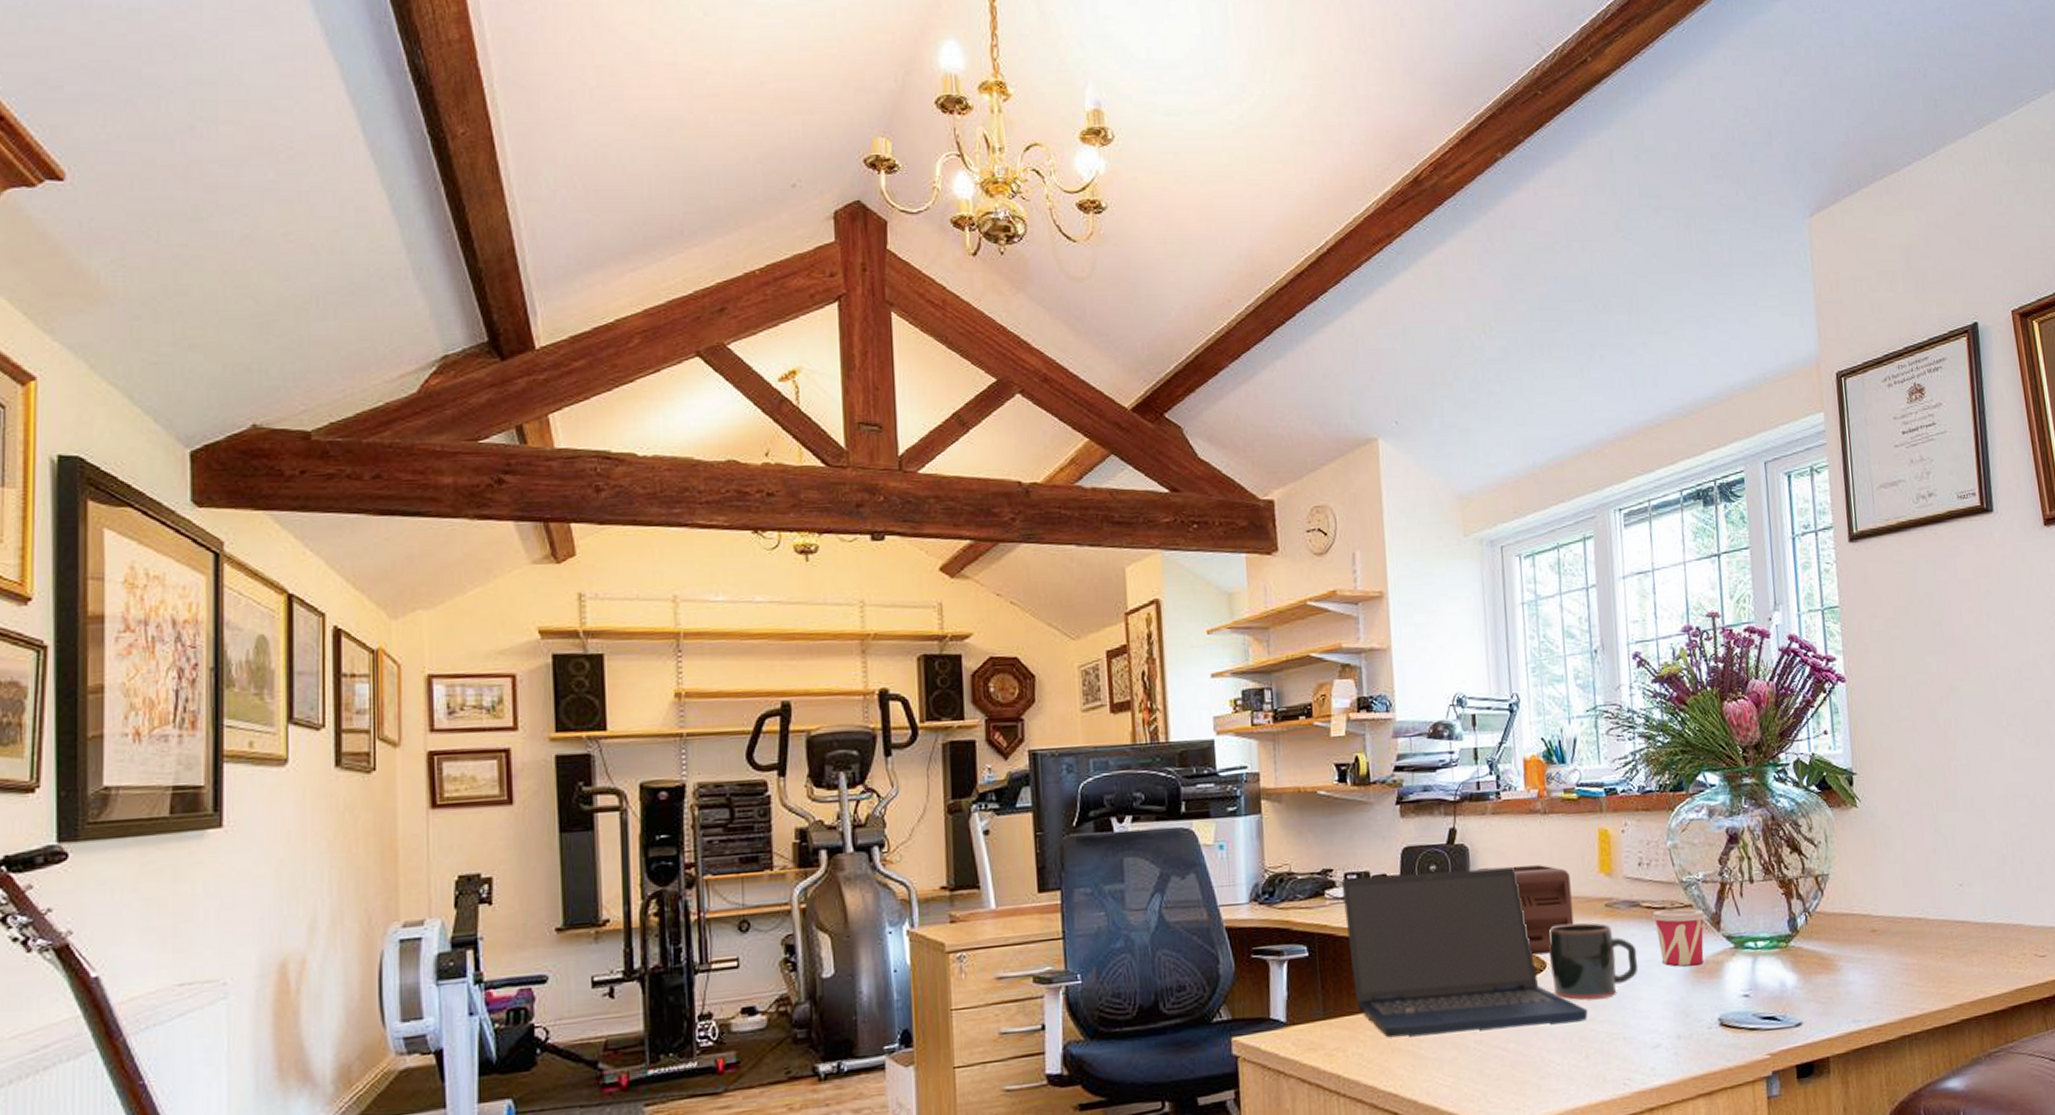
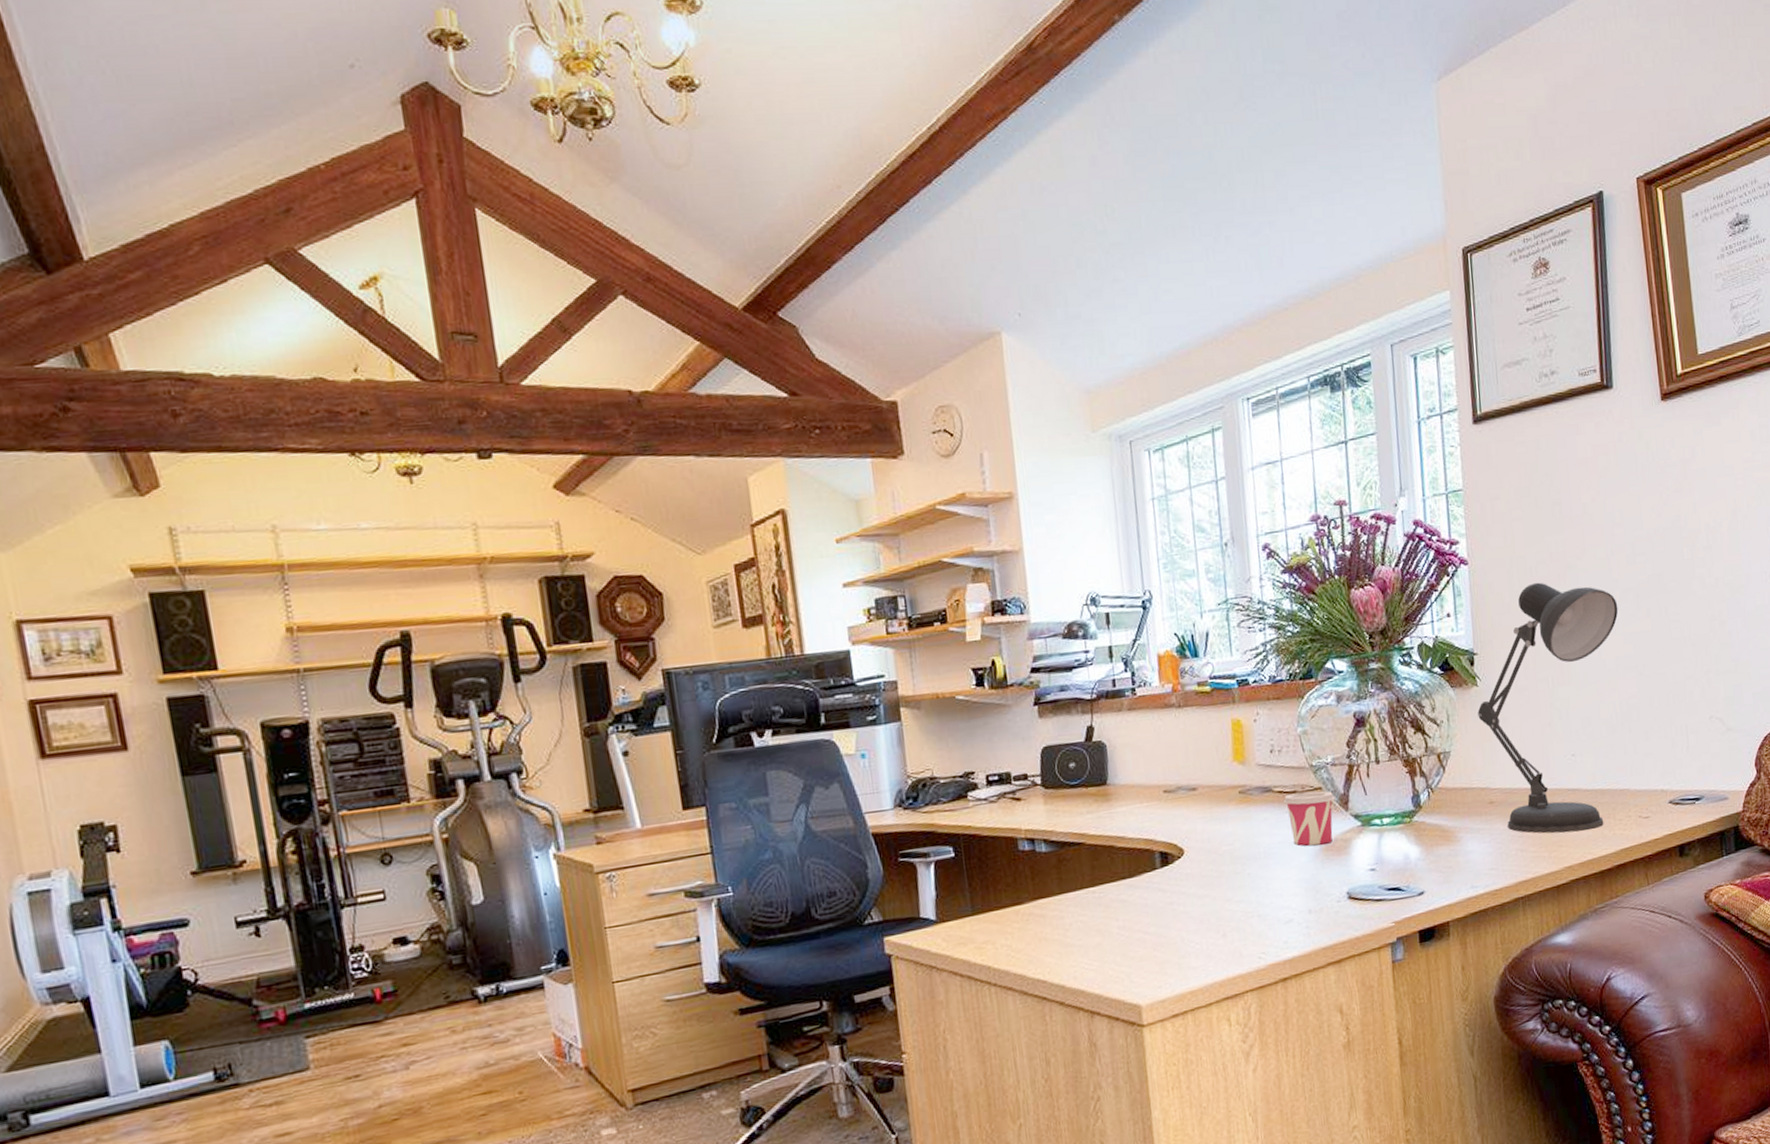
laptop: present [1341,867,1588,1038] -> none [983,761,1225,929]
desk organizer: present [1476,865,1574,955] -> none [1115,757,1210,843]
mug: present [1548,922,1639,1000] -> none [1185,809,1272,883]
desk lamp: none [1857,703,2006,968] -> present [1477,582,1618,834]

